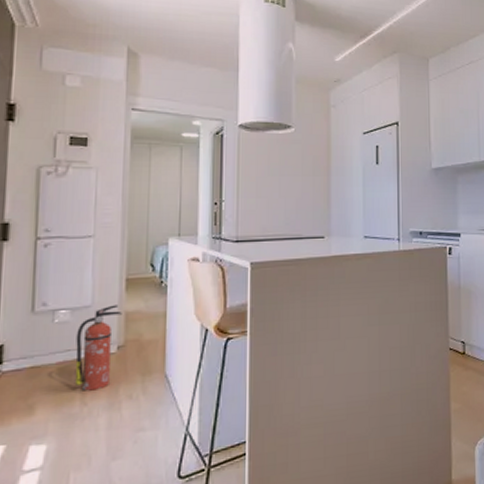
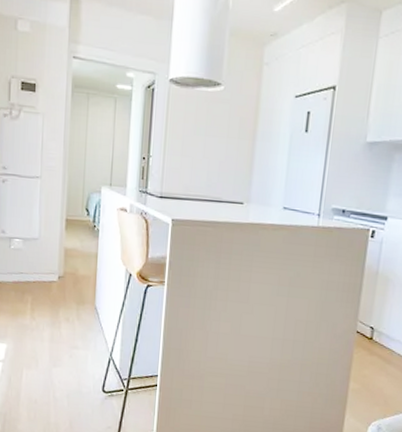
fire extinguisher: present [74,304,122,391] -> none [26,240,62,309]

